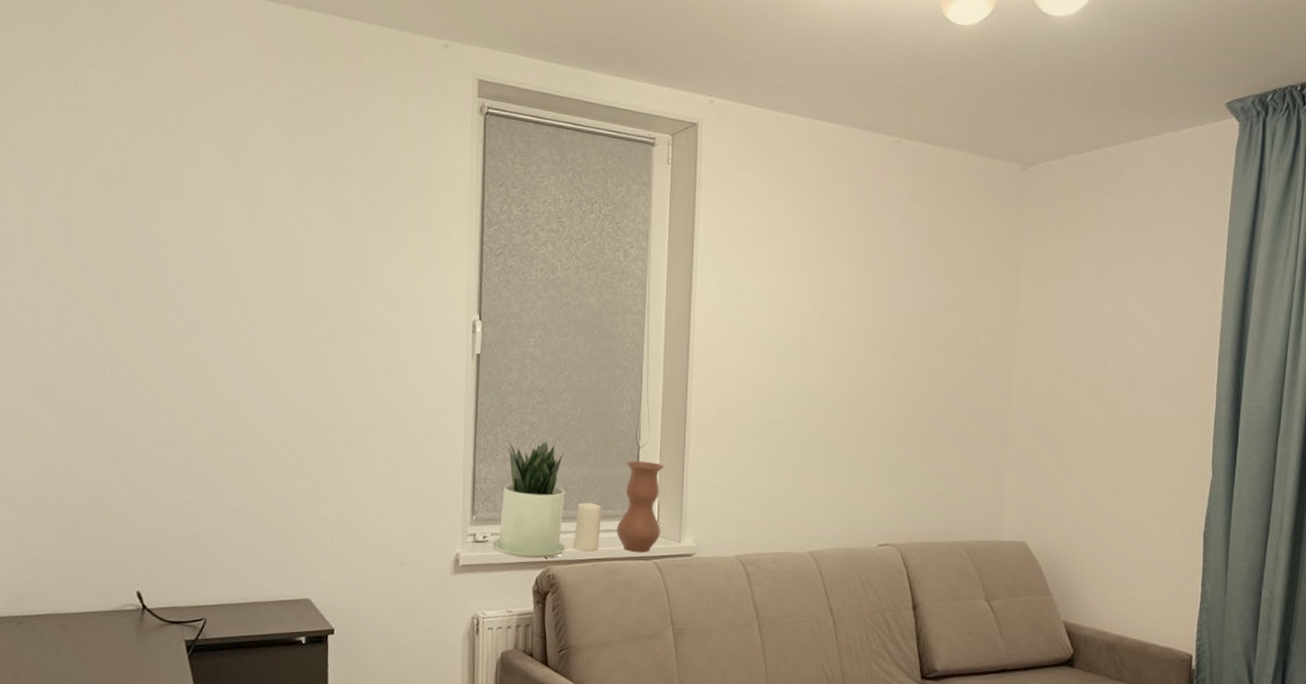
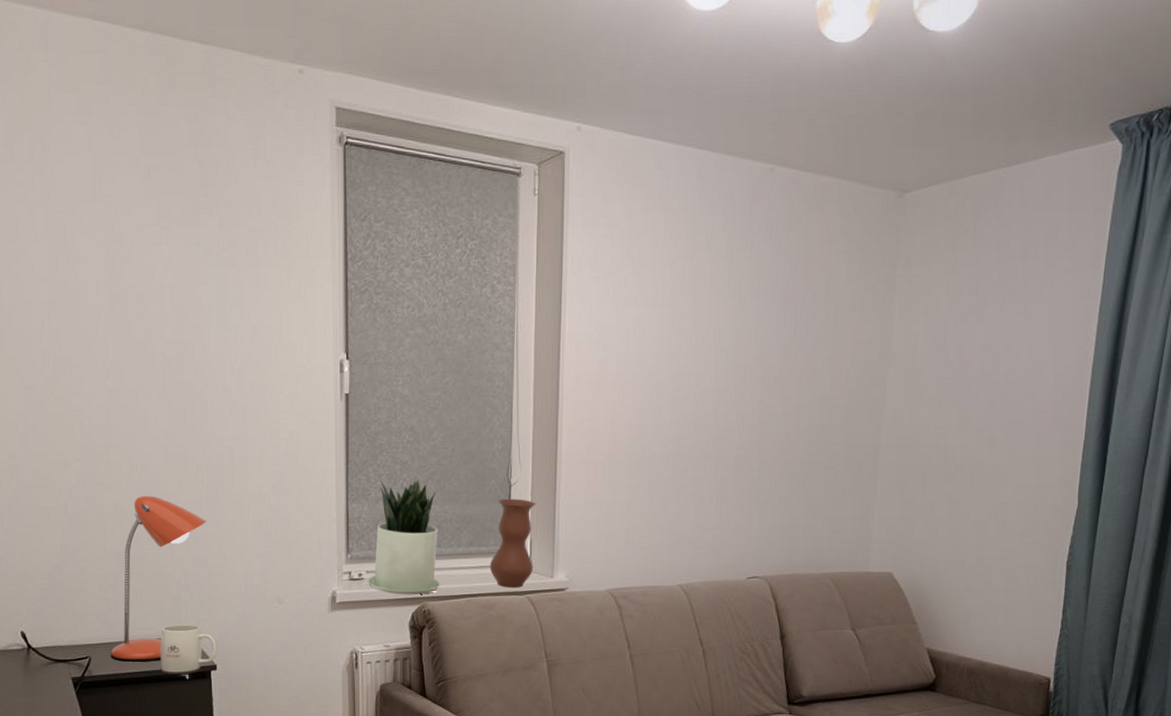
desk lamp: none [226,453,332,625] -> present [110,495,207,662]
mug: none [276,586,335,639] -> present [160,624,217,675]
candle: present [572,503,602,552] -> none [447,540,475,588]

